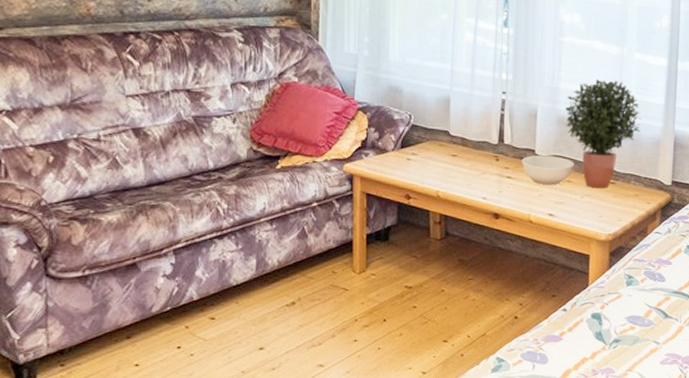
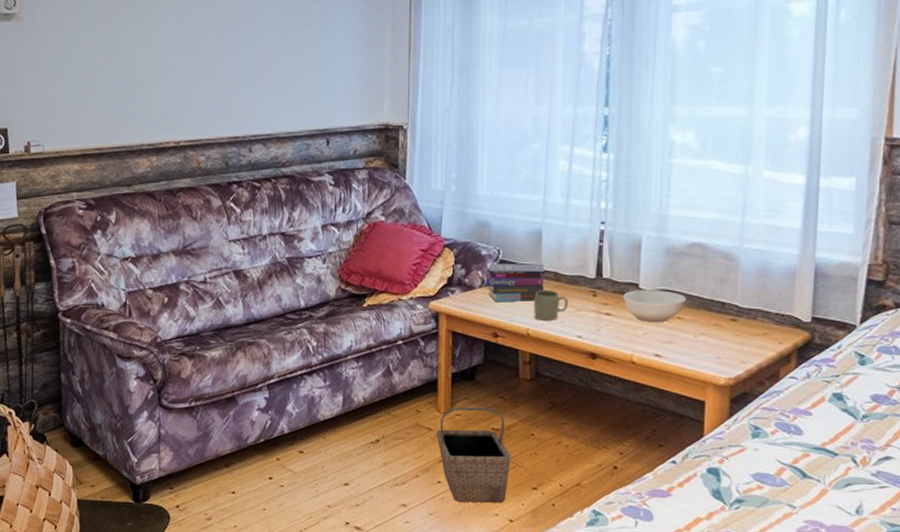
basket: none [352,266,424,358] -> present [436,406,512,503]
books: none [395,128,453,166] -> present [482,263,545,303]
mug: none [443,154,475,183] -> present [534,289,569,320]
potted plant: present [565,80,641,187] -> none [675,203,771,325]

